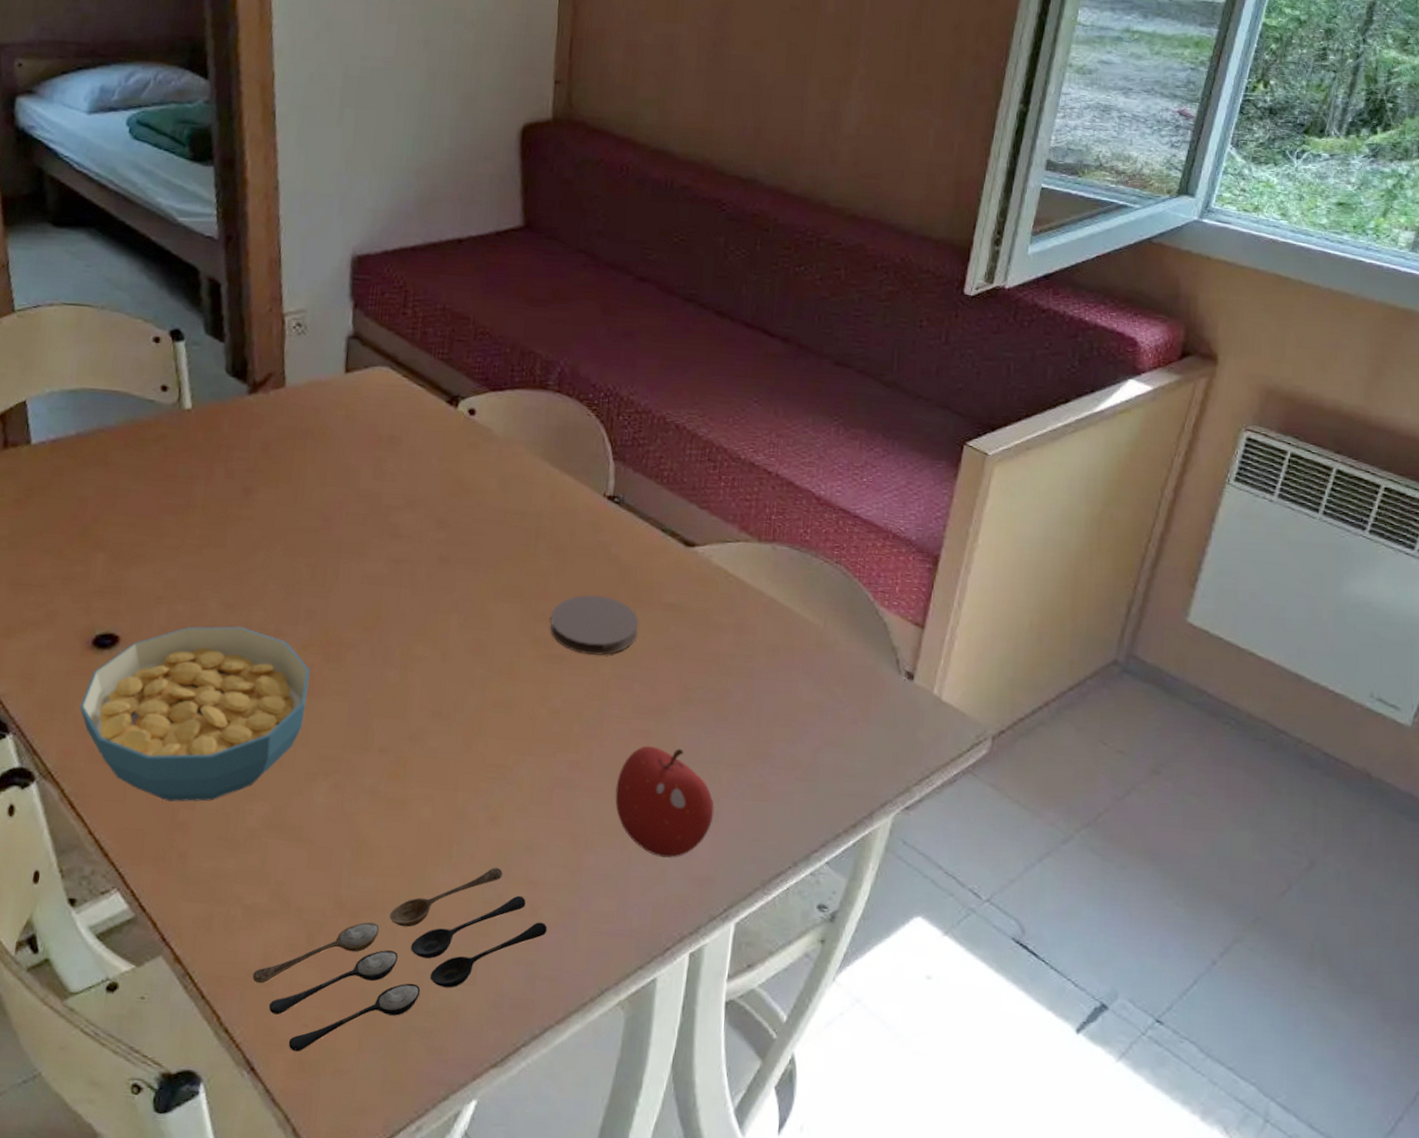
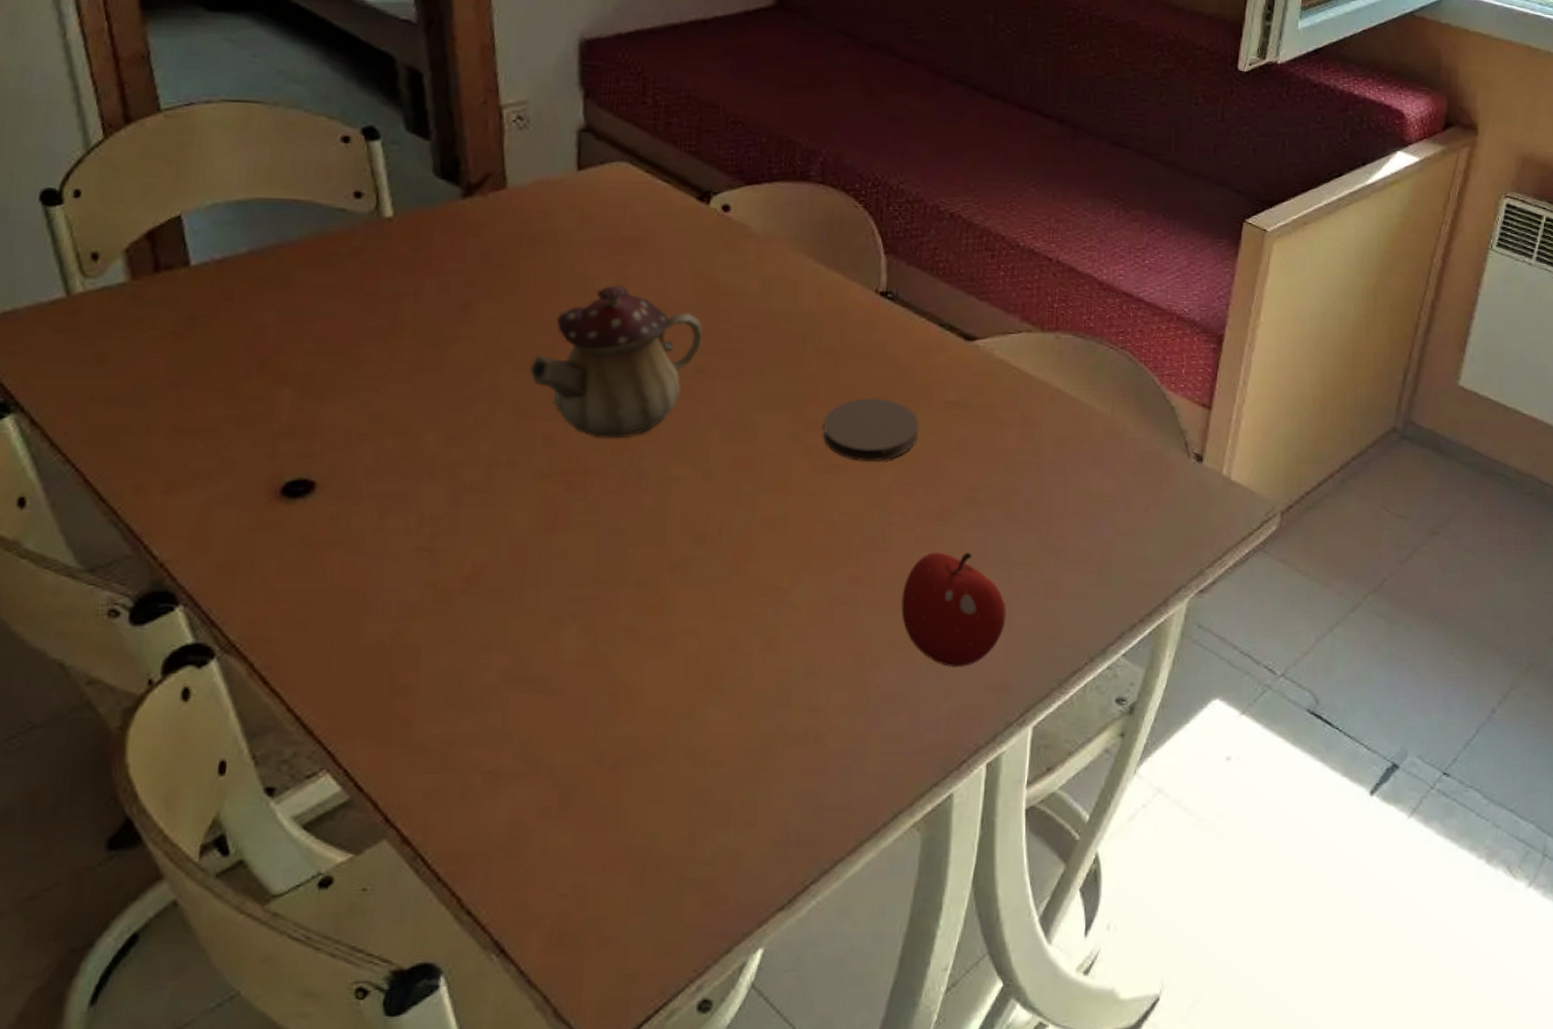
cereal bowl: present [79,626,310,802] -> none [268,460,551,664]
spoon: present [253,867,548,1052] -> none [498,697,834,926]
teapot: none [297,477,447,618] -> present [529,284,703,439]

